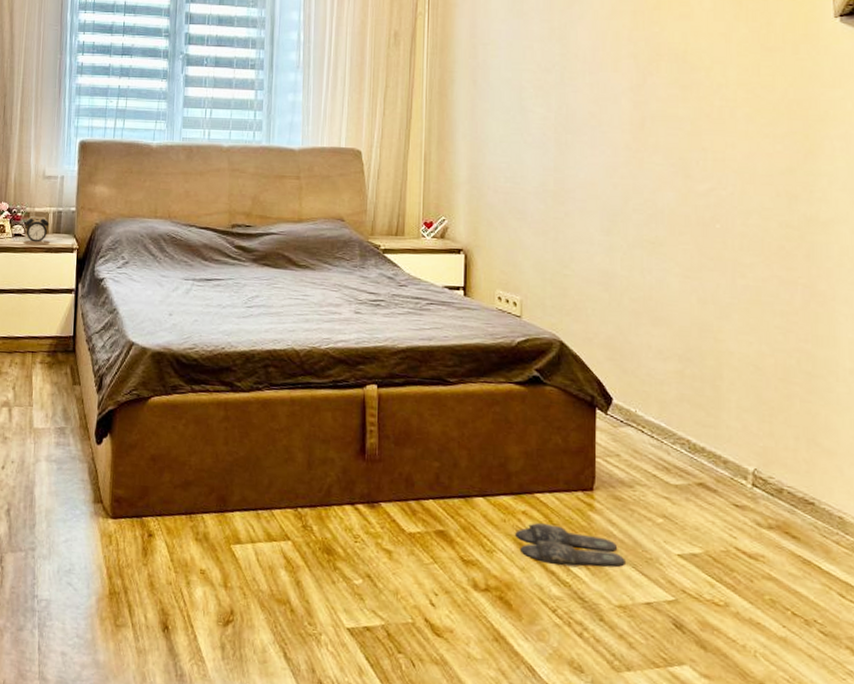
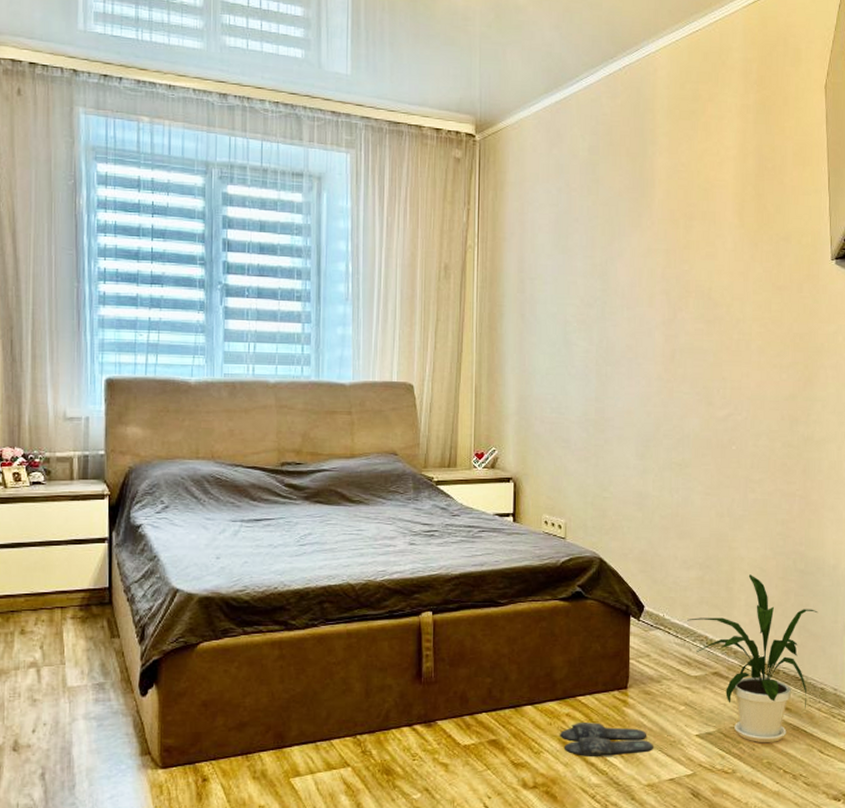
alarm clock: present [23,215,50,246] -> none [43,461,76,494]
house plant: none [665,372,831,577] -> present [687,574,817,743]

